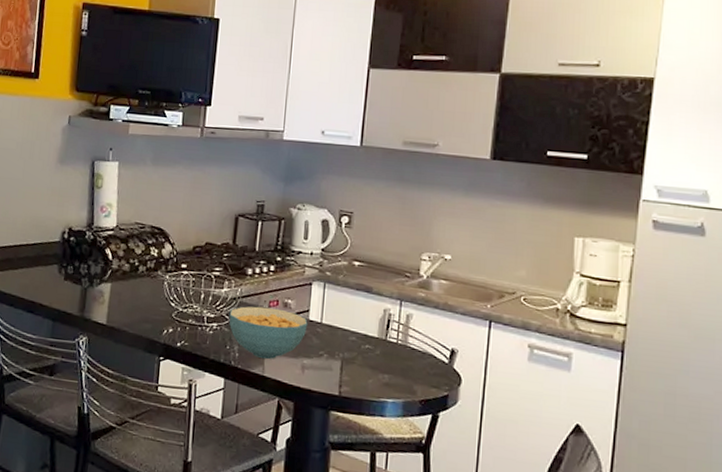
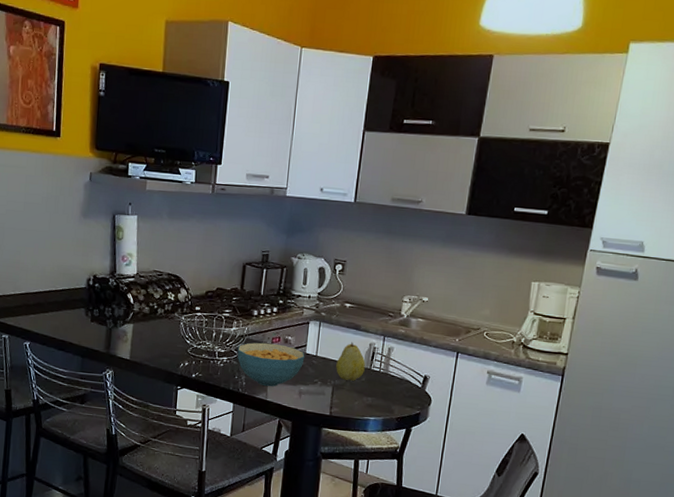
fruit: none [345,307,380,354] -> present [336,342,365,381]

